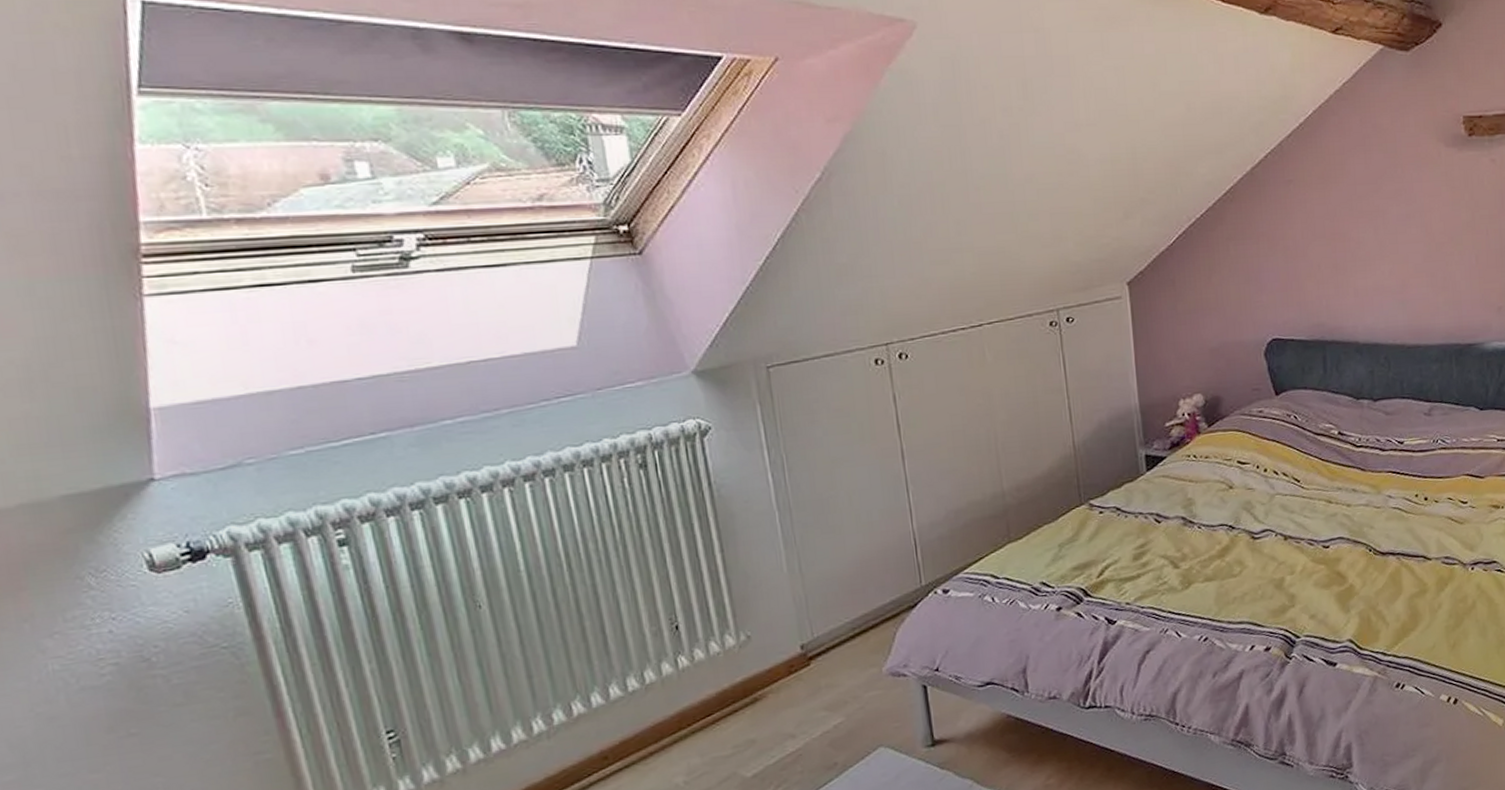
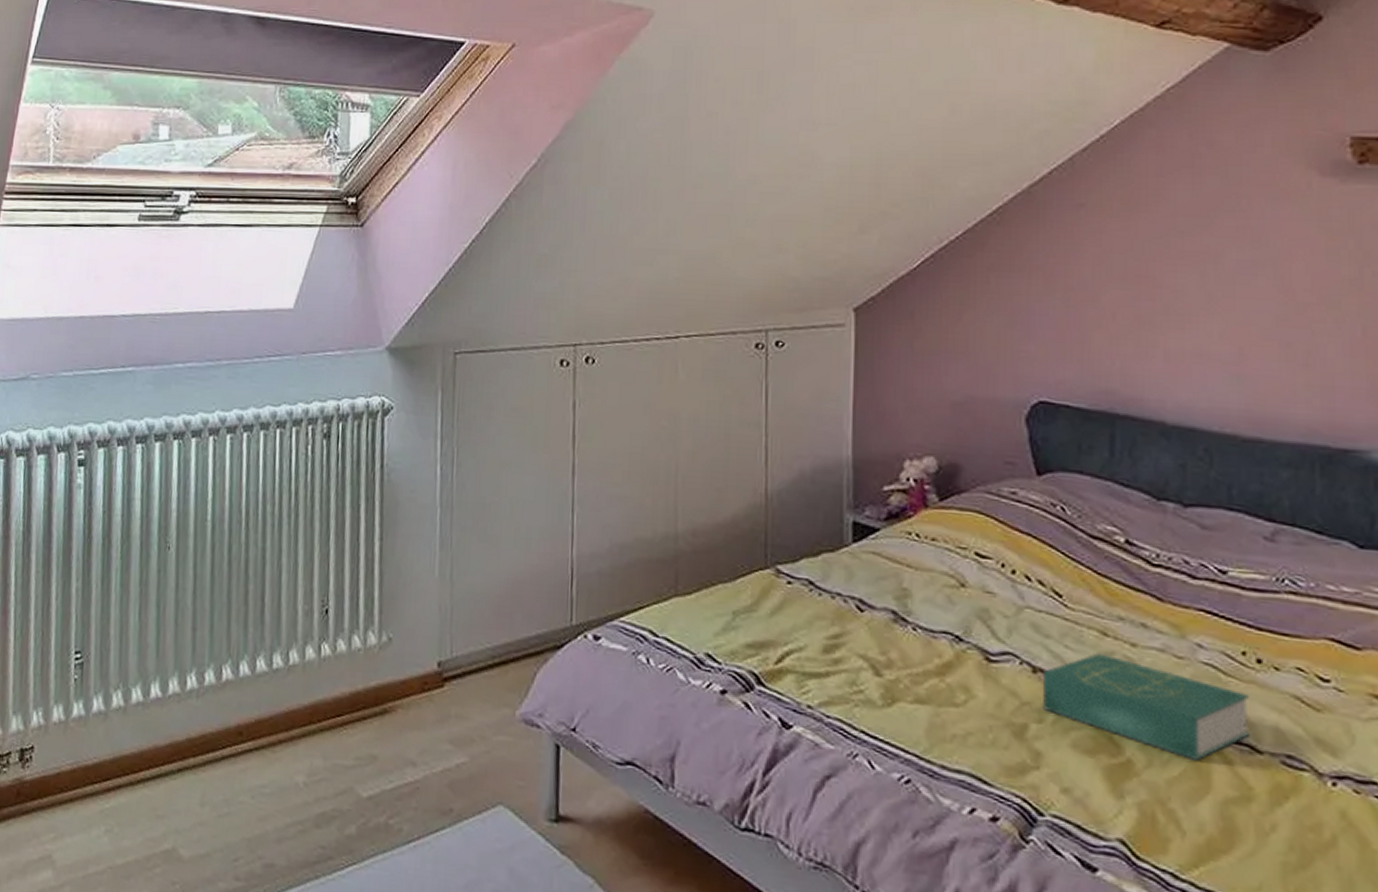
book: none [1291,516,1423,575] -> present [1042,653,1249,760]

